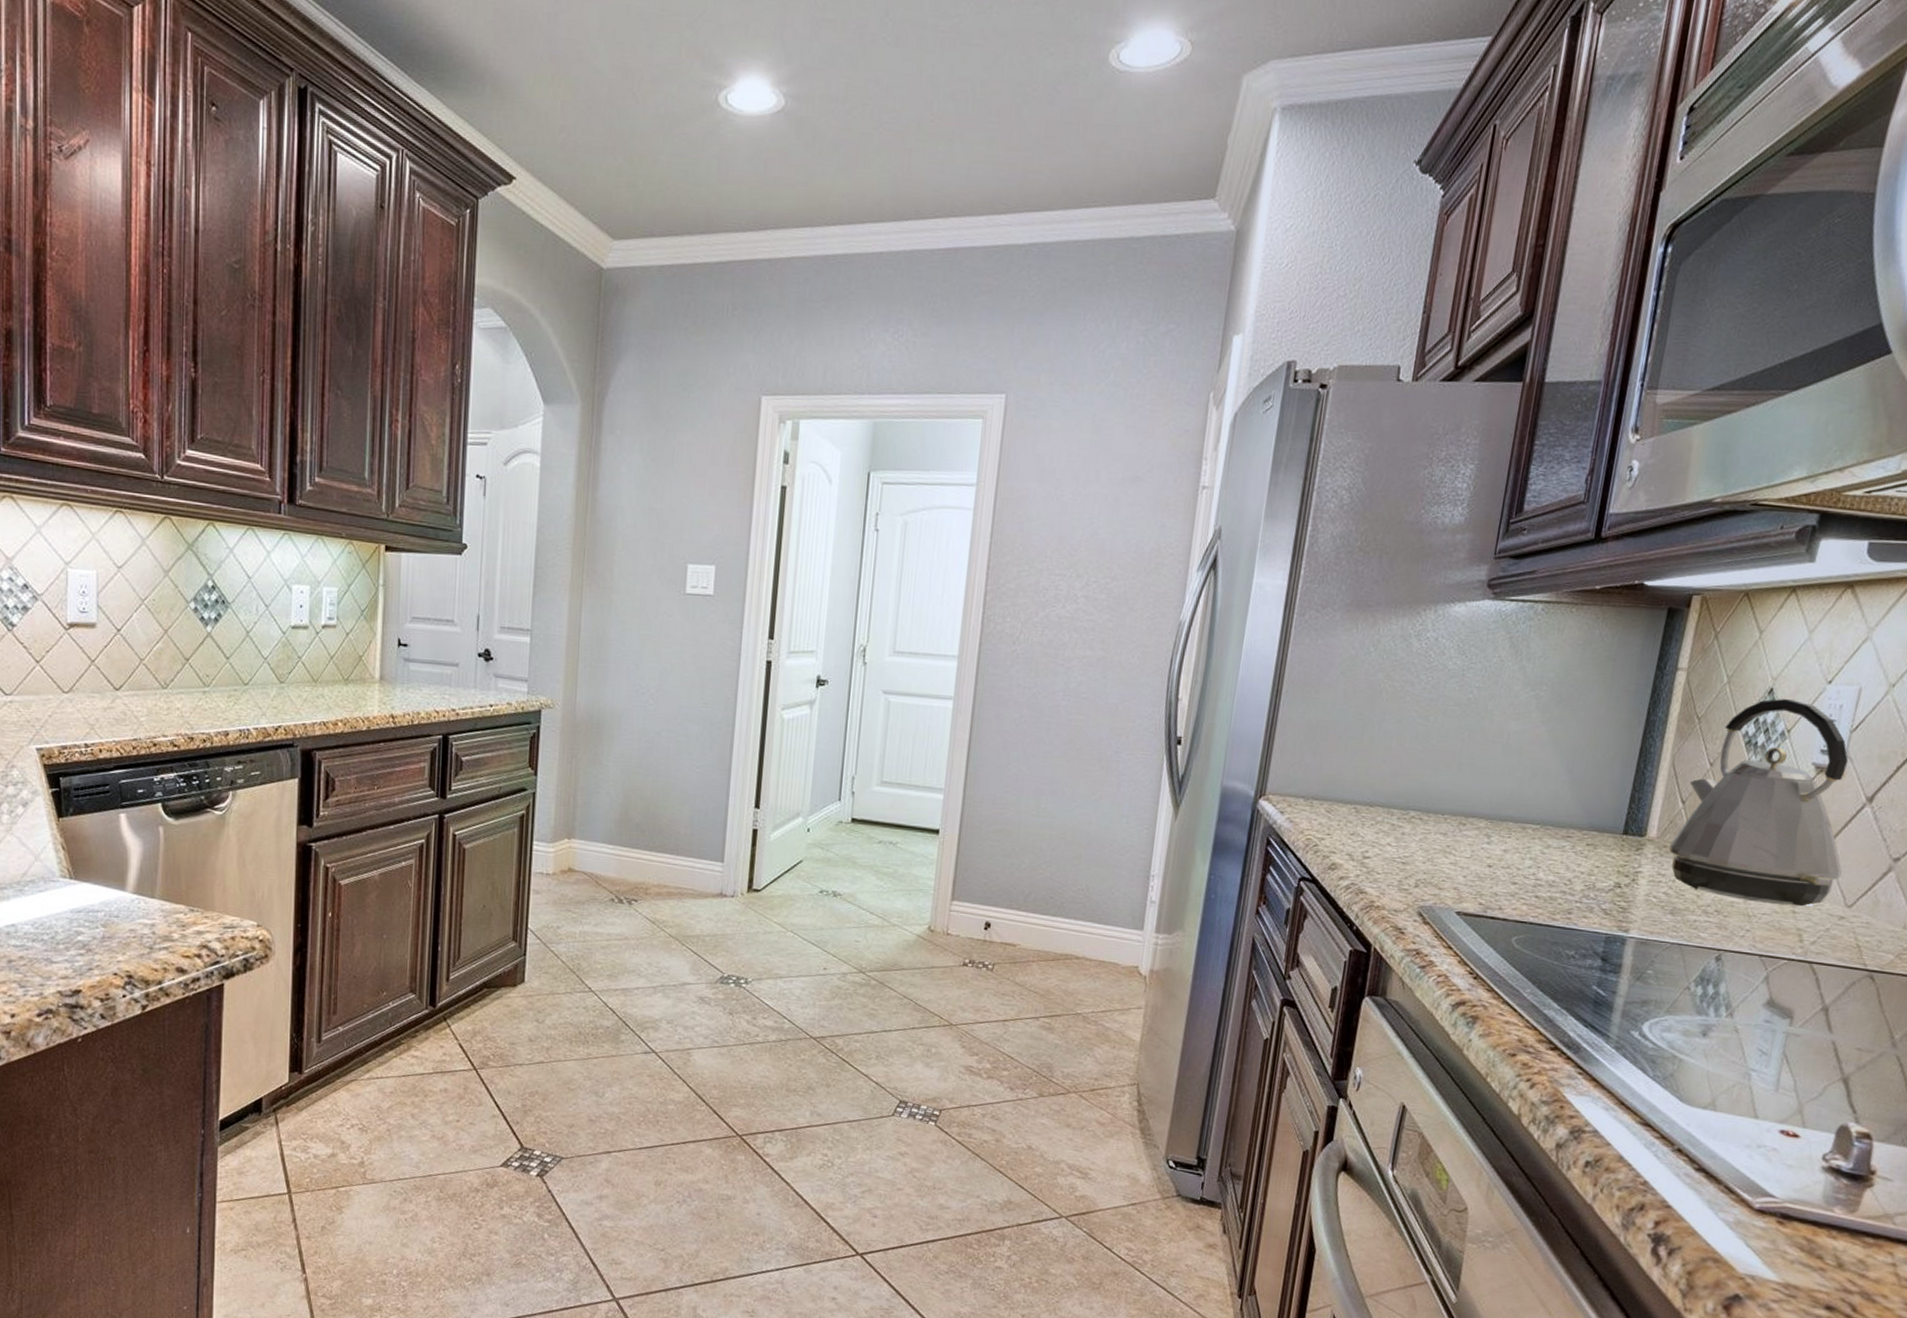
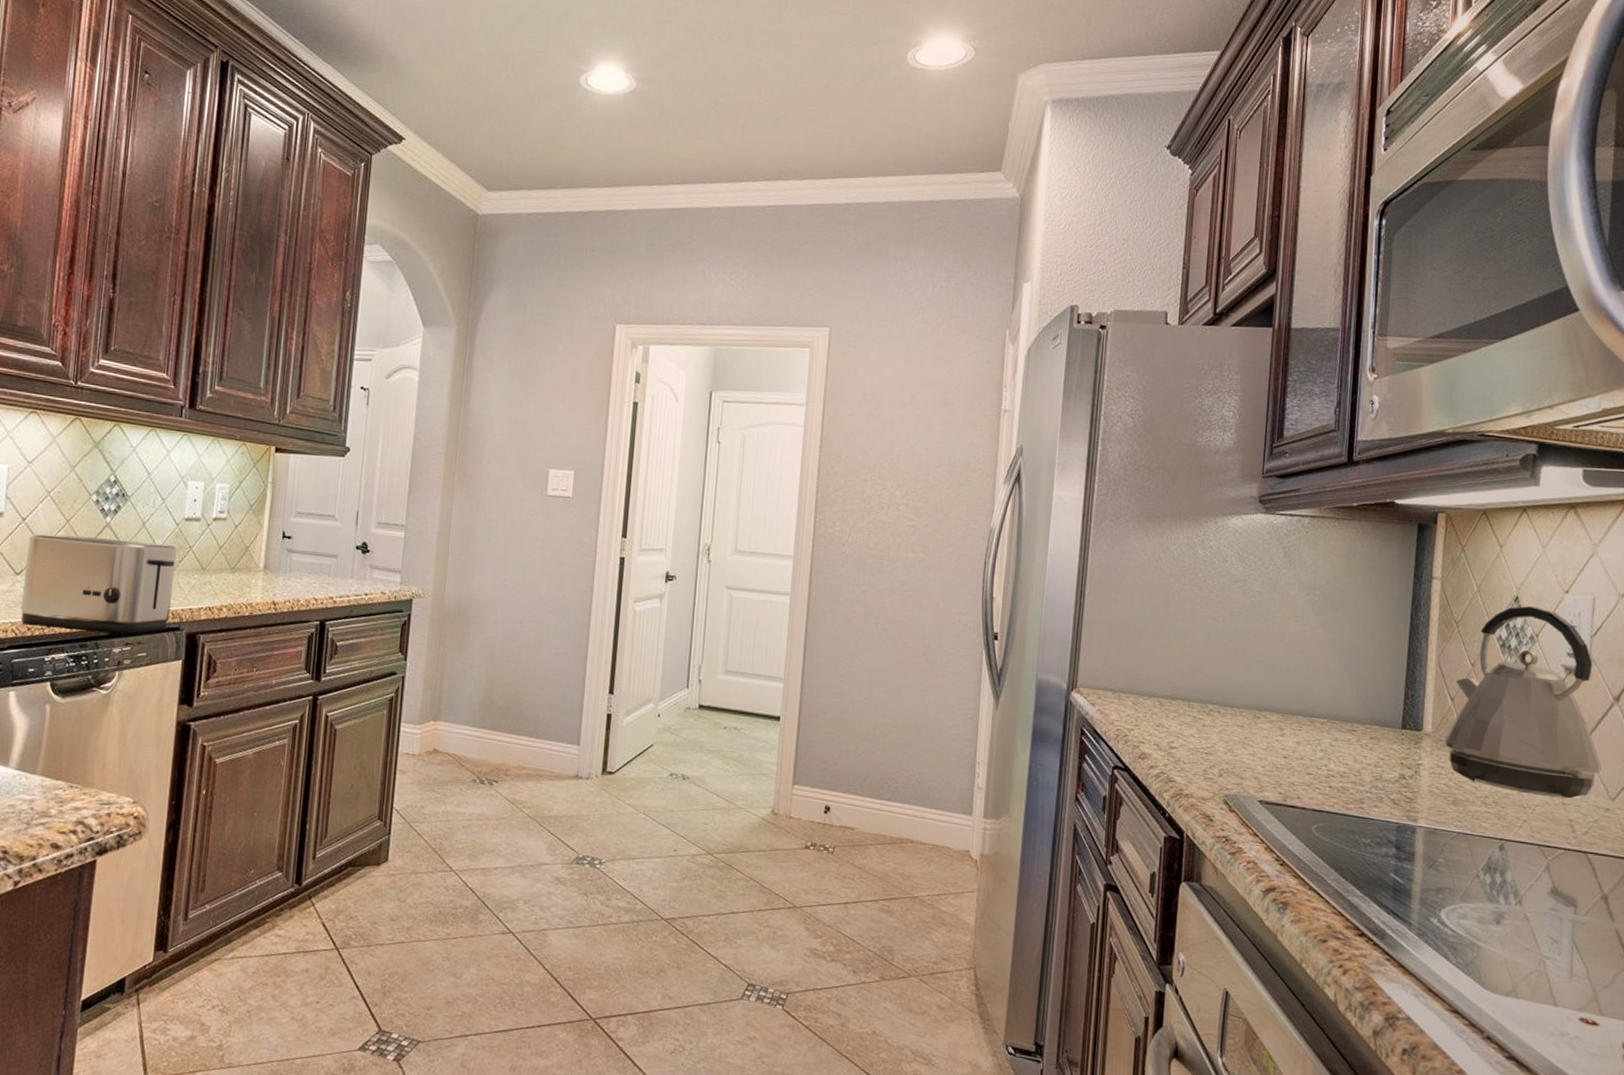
toaster: none [123,645,285,753] -> present [20,533,177,635]

